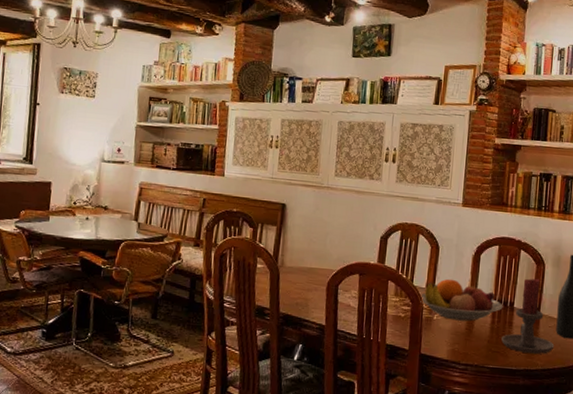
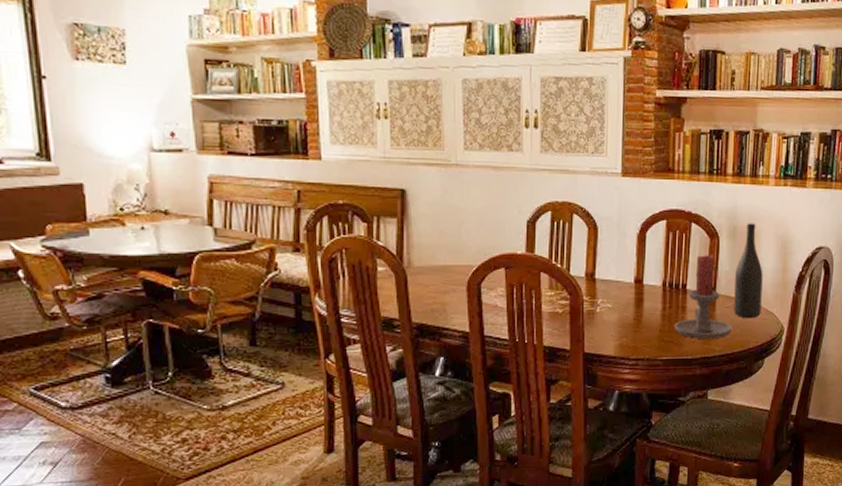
fruit bowl: present [420,279,503,322] -> none [580,263,675,311]

